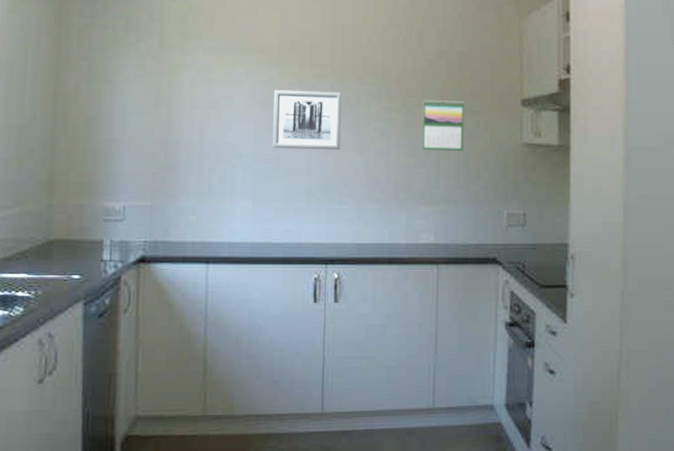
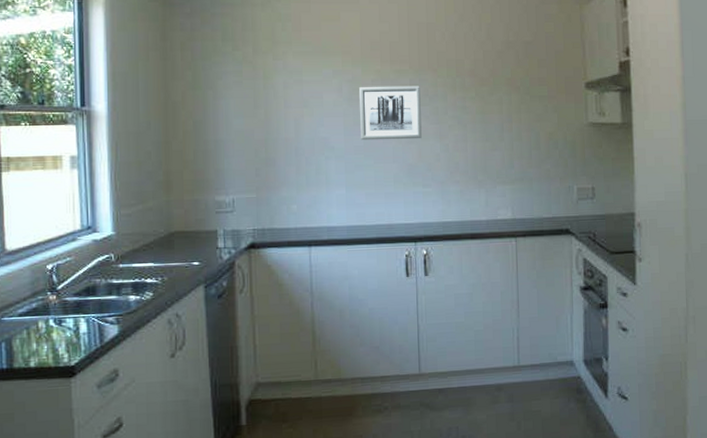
calendar: present [422,100,464,152] -> none [494,87,534,135]

